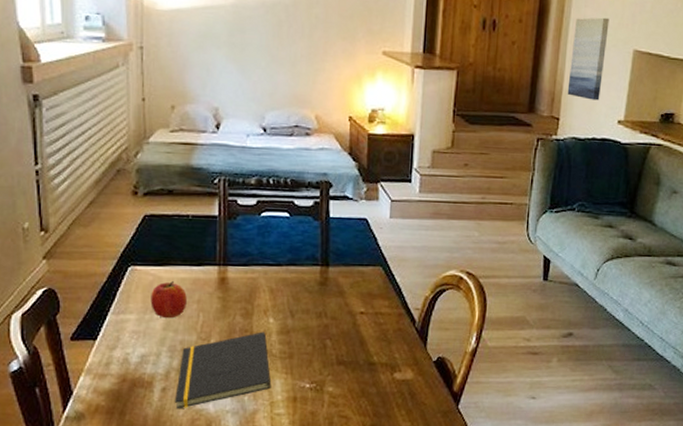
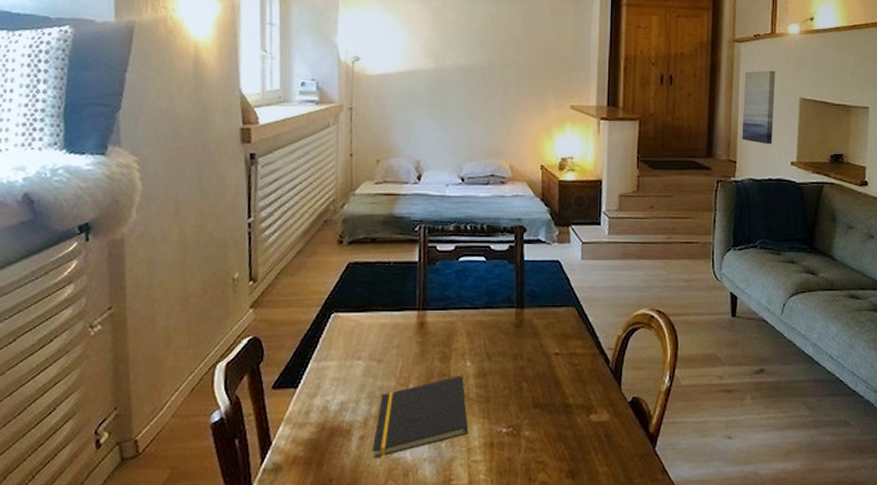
fruit: present [150,281,187,319] -> none [351,327,387,364]

